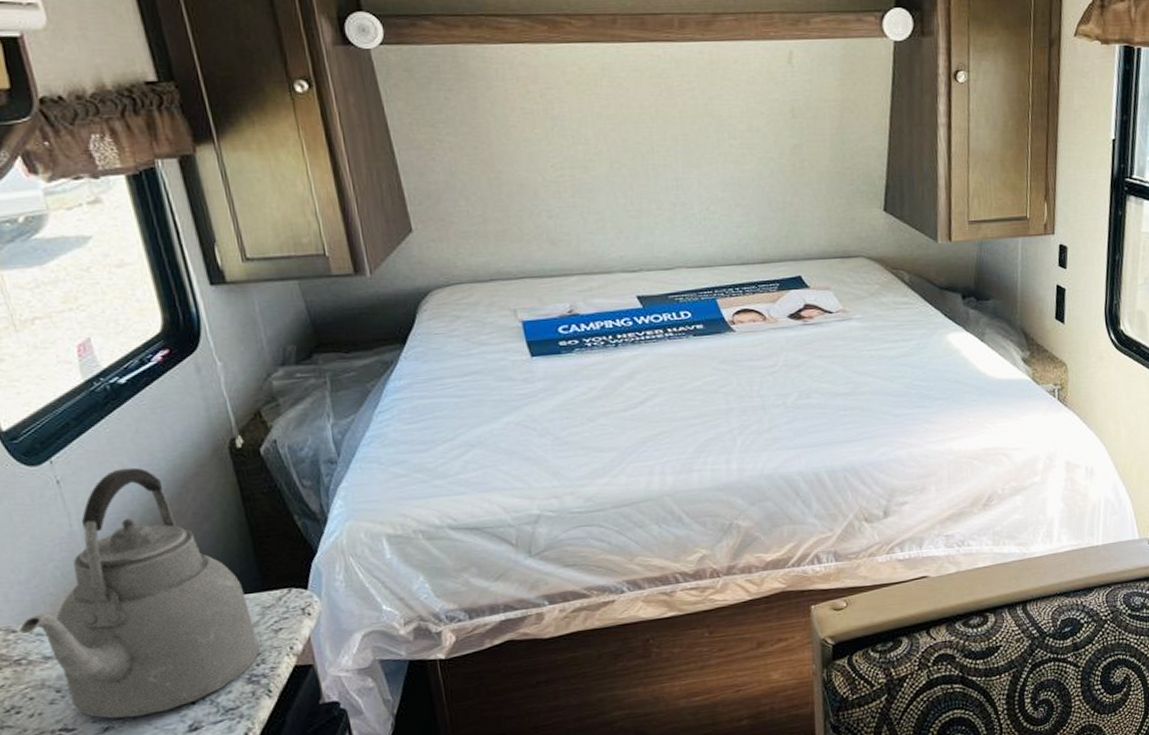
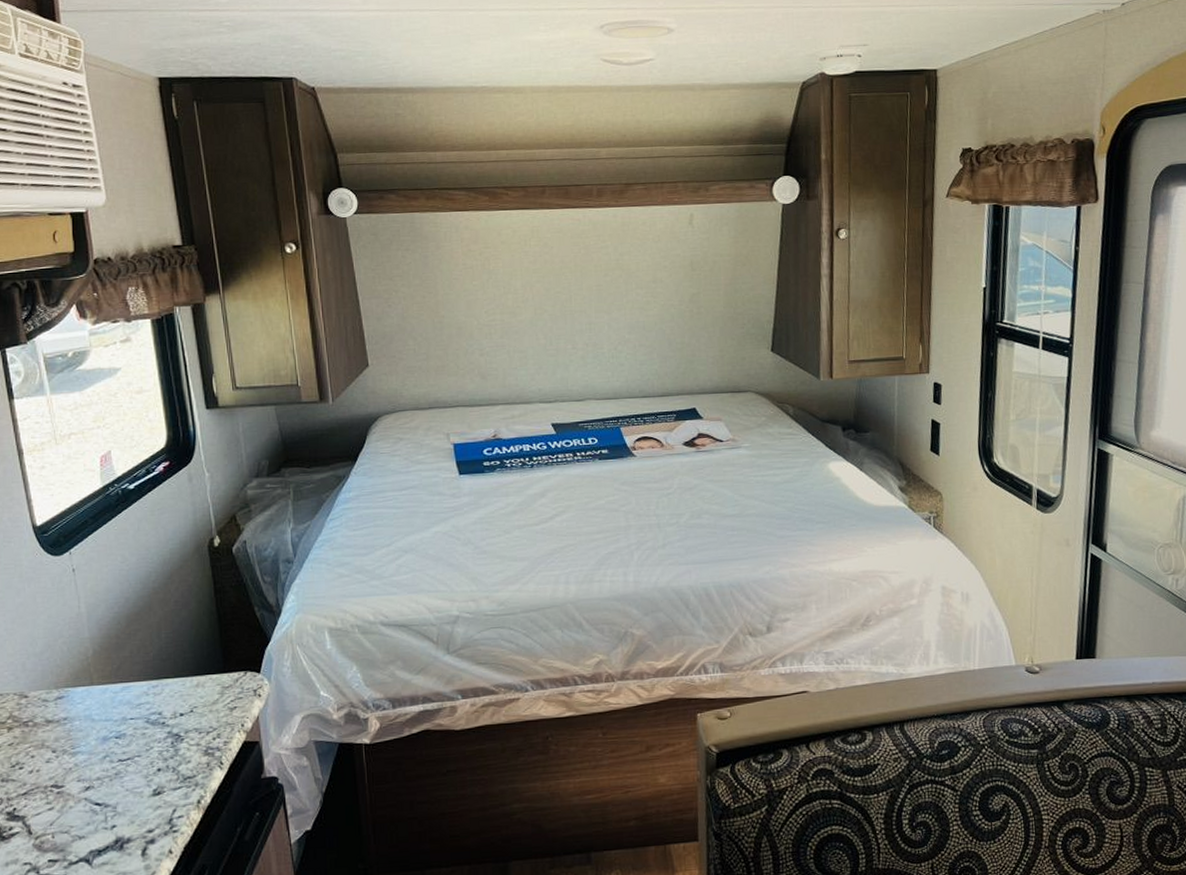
kettle: present [19,467,260,719] -> none [30,560,216,779]

